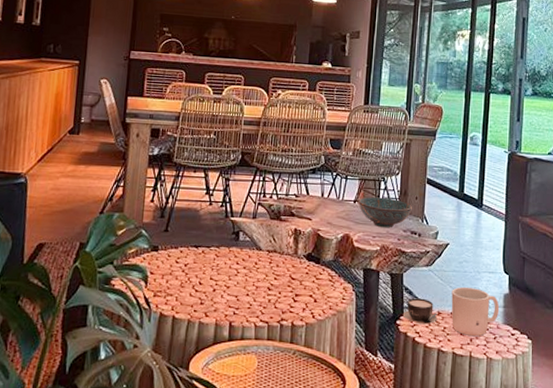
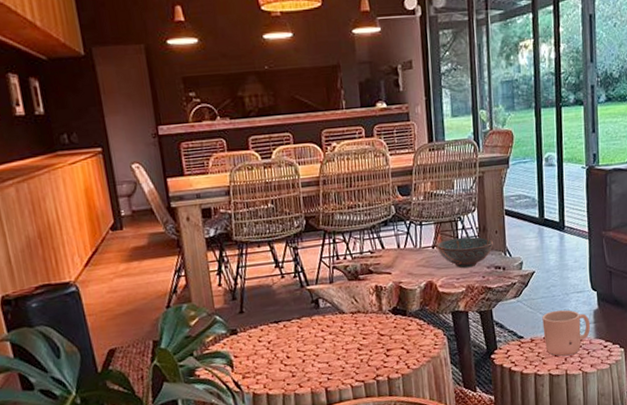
teacup: present [402,298,438,325] -> none [496,329,531,354]

